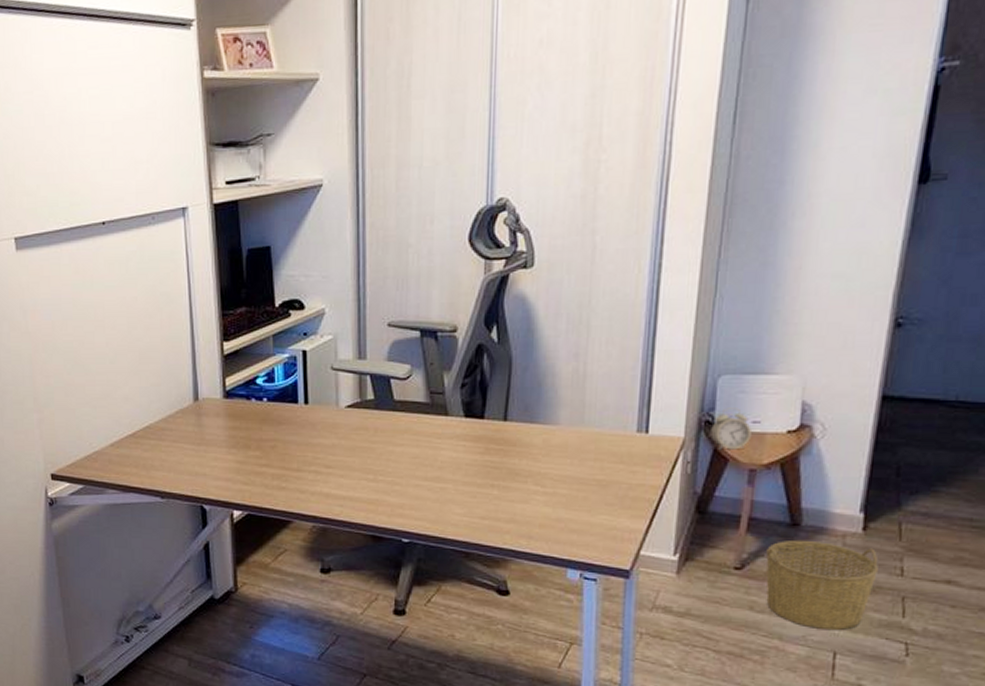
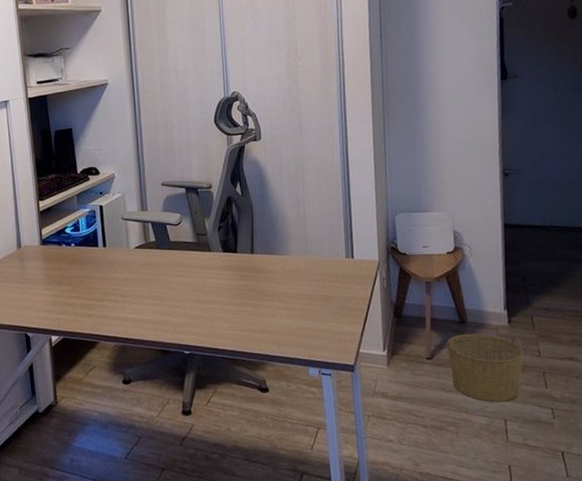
alarm clock: present [710,408,751,450] -> none [396,237,424,268]

